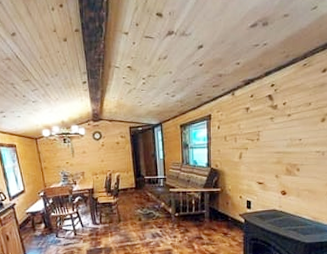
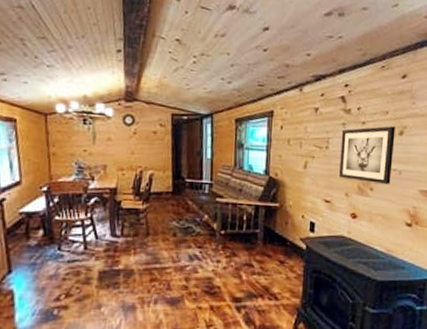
wall art: none [270,115,318,165] -> present [339,126,395,184]

